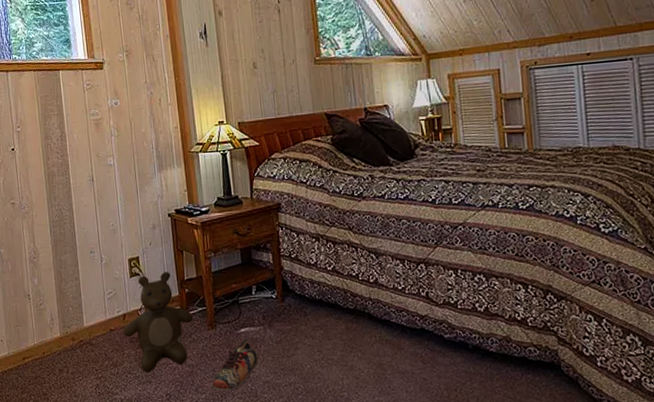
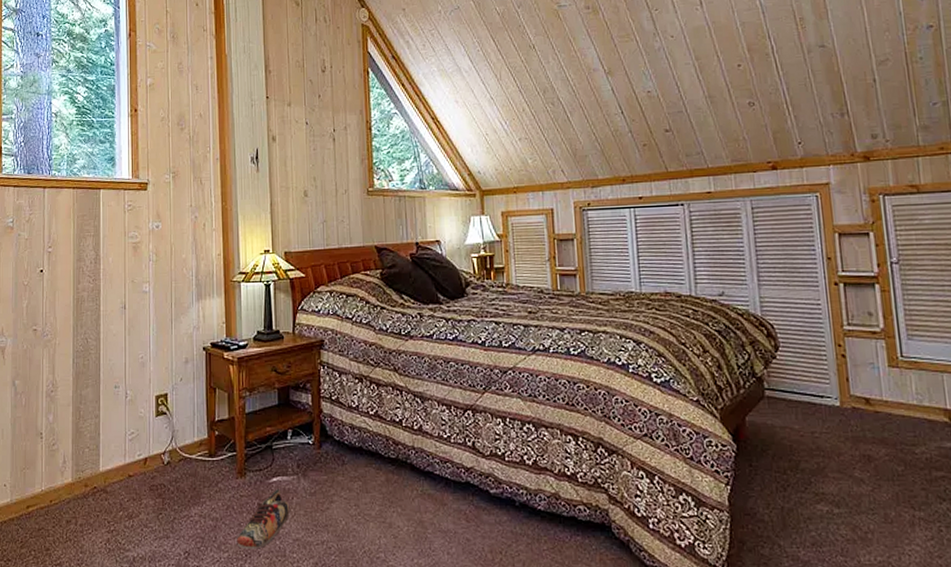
teddy bear: present [123,272,194,372] -> none [143,411,222,526]

